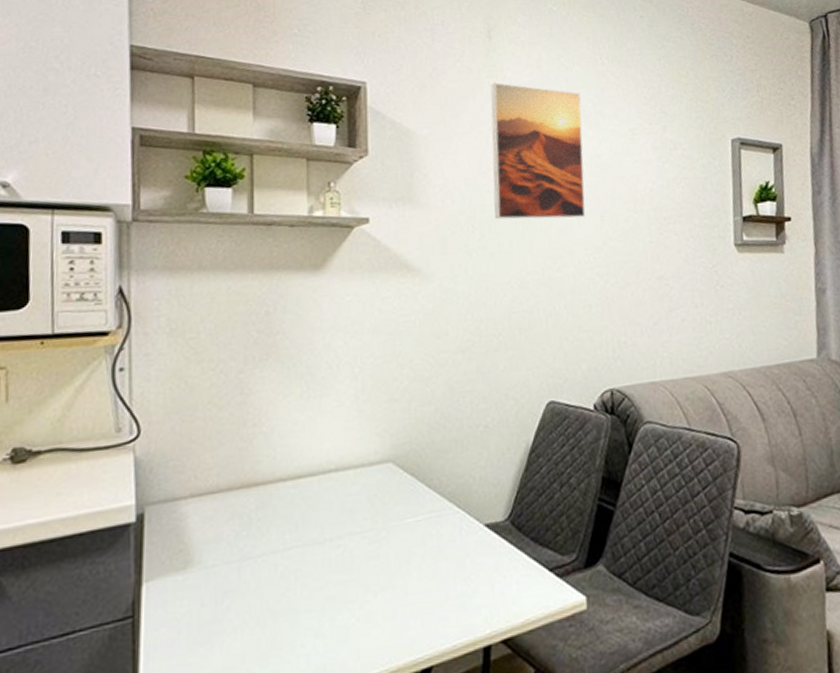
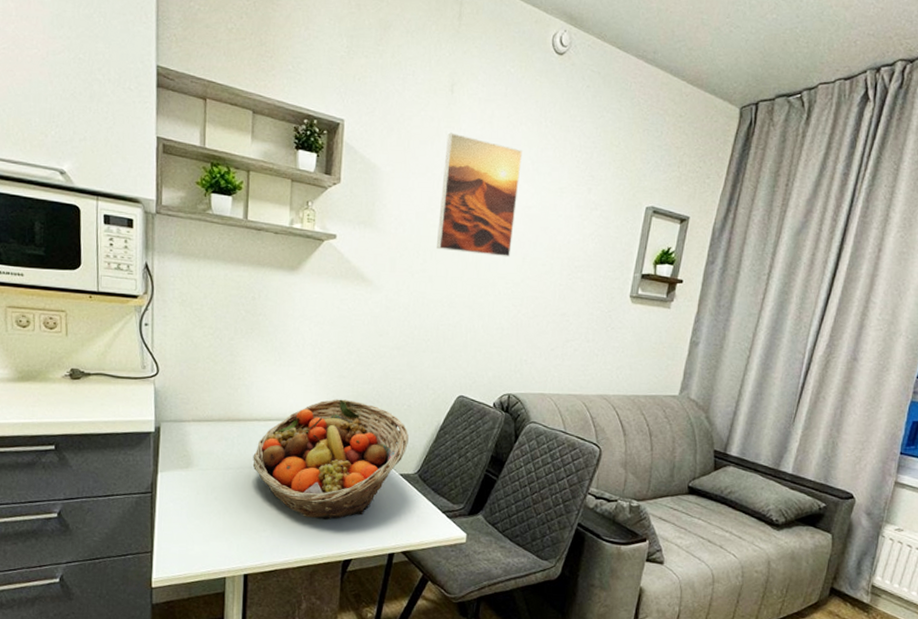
fruit basket: none [279,430,491,614] -> present [252,399,409,520]

